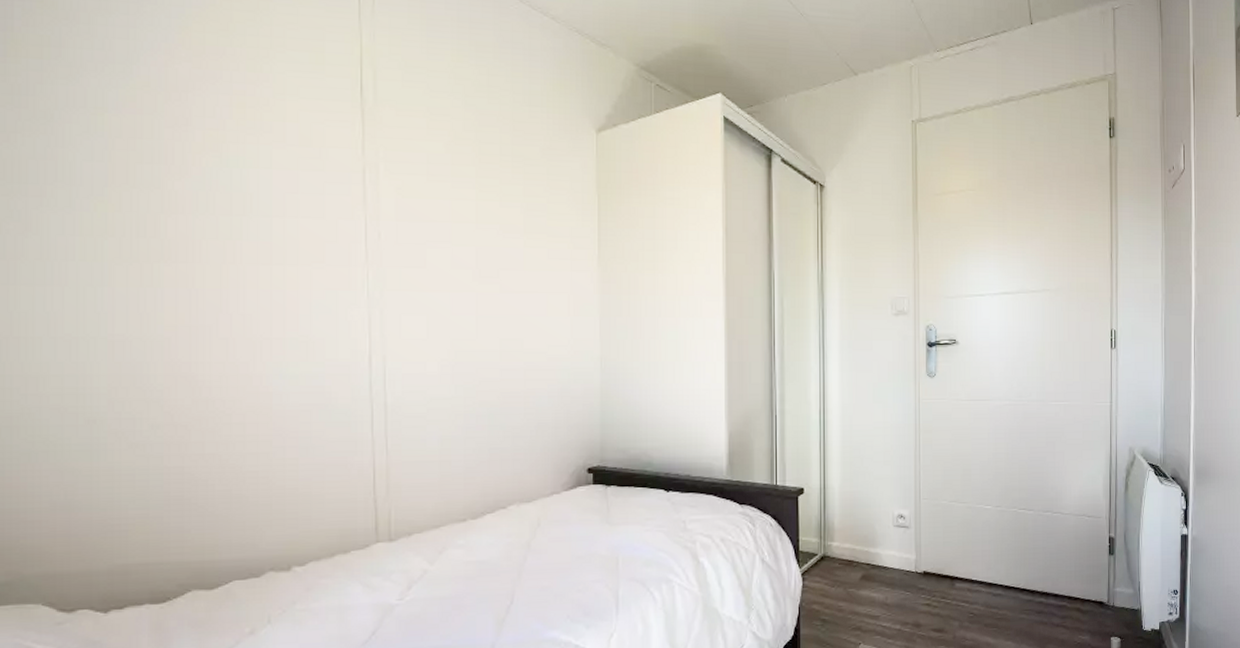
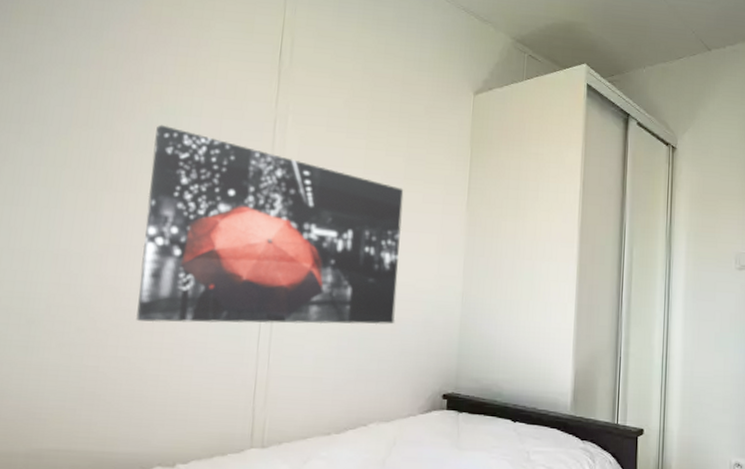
wall art: none [217,180,528,413] -> present [136,124,404,325]

